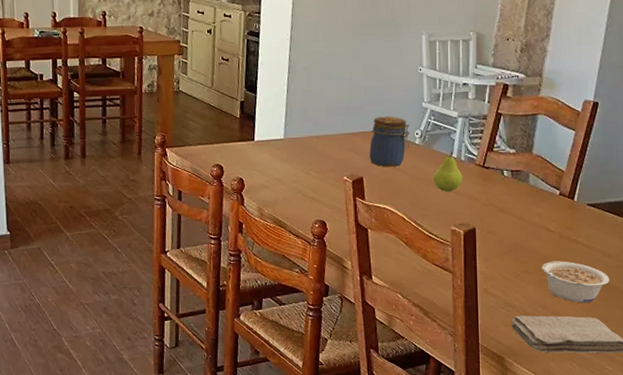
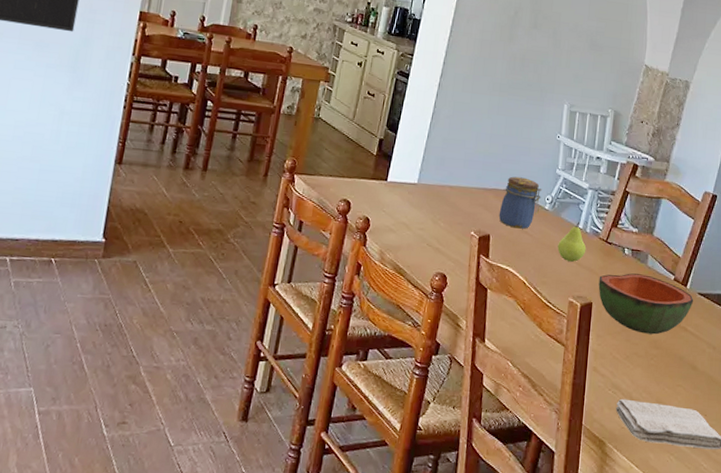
bowl: none [480,193,583,251] -> present [598,273,694,335]
legume: present [542,261,610,303] -> none [650,346,713,394]

